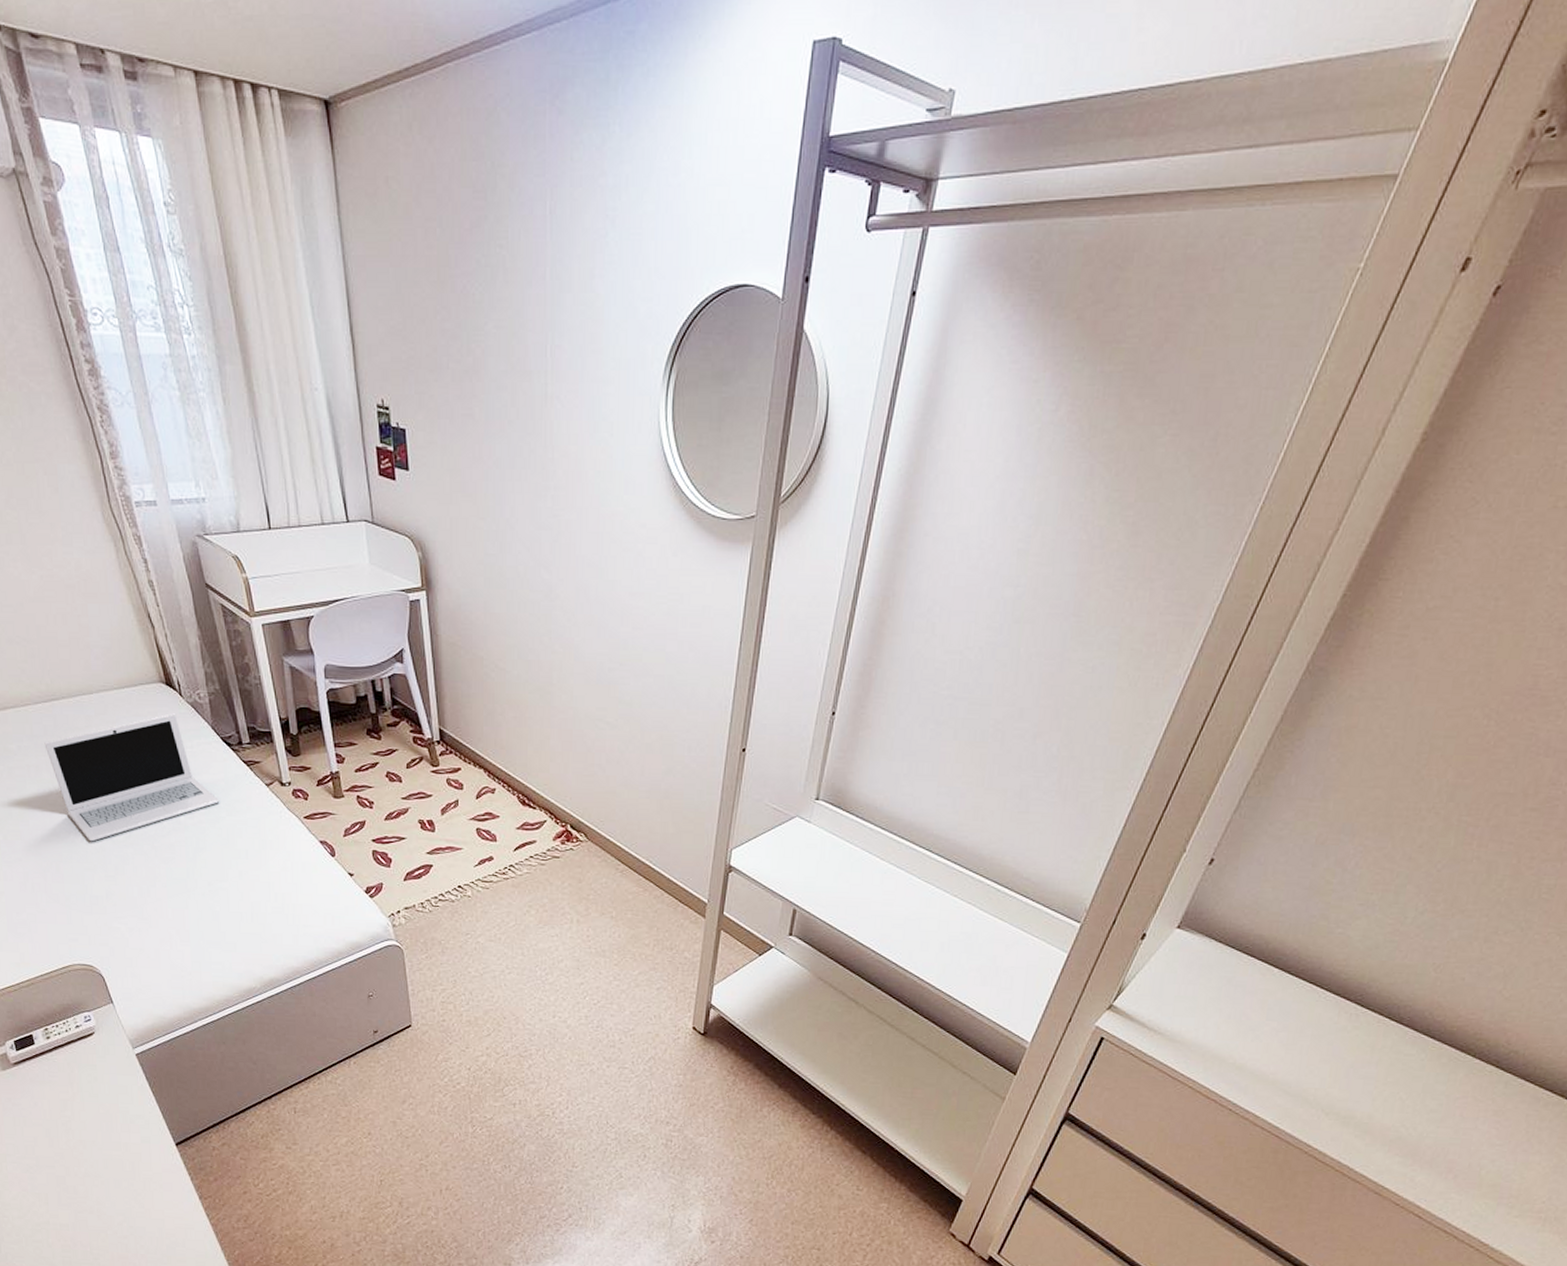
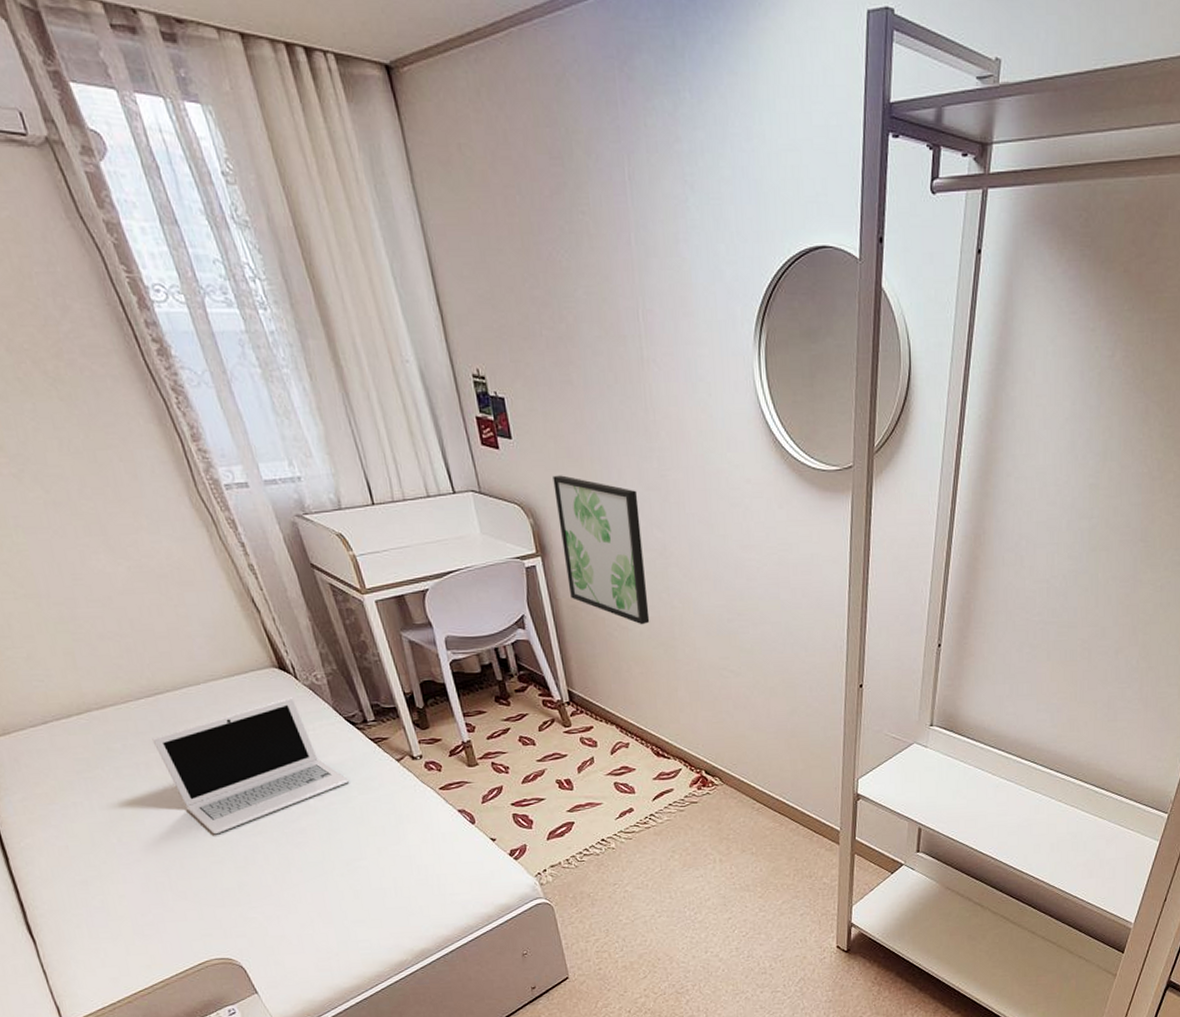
wall art: none [445,509,529,668] -> present [553,475,650,625]

